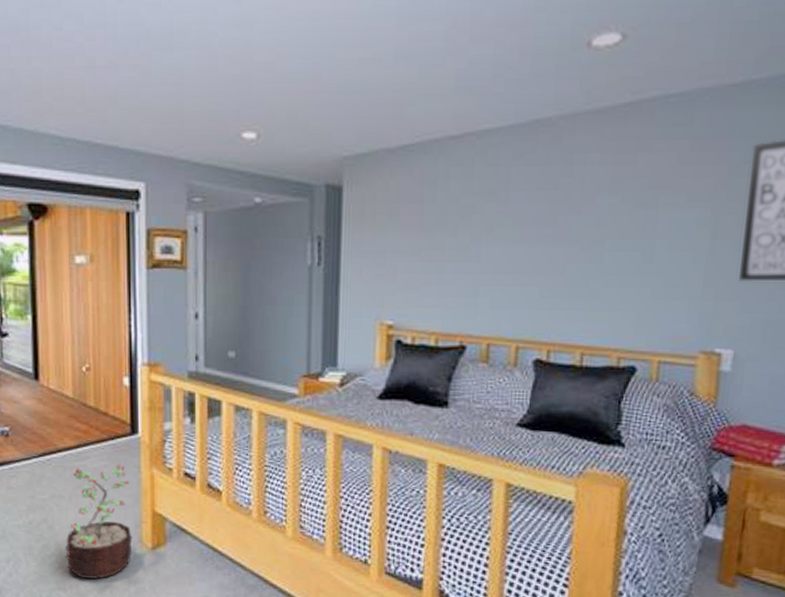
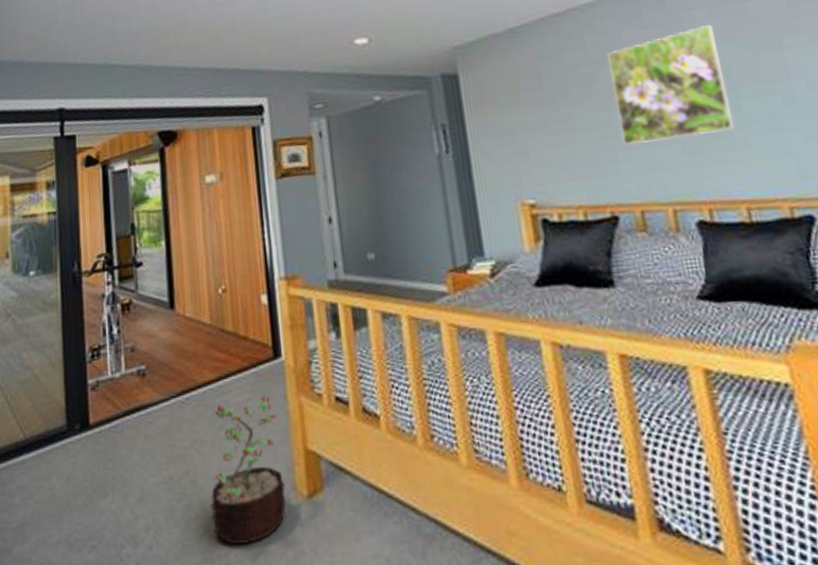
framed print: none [486,172,600,282] -> present [607,25,735,145]

